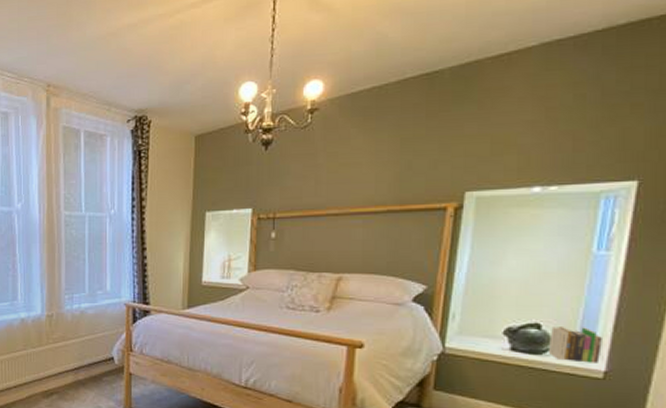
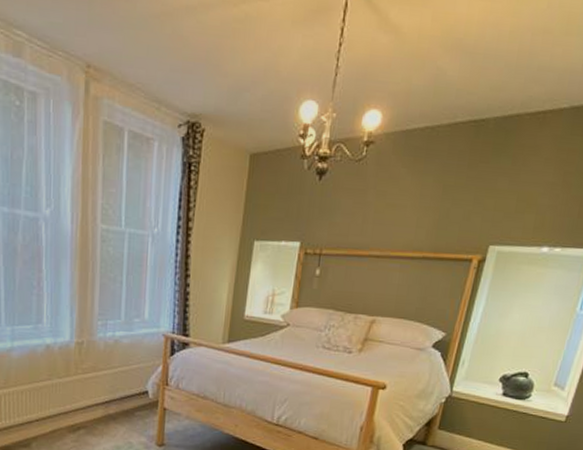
books: present [547,327,602,363] -> none [529,376,570,408]

